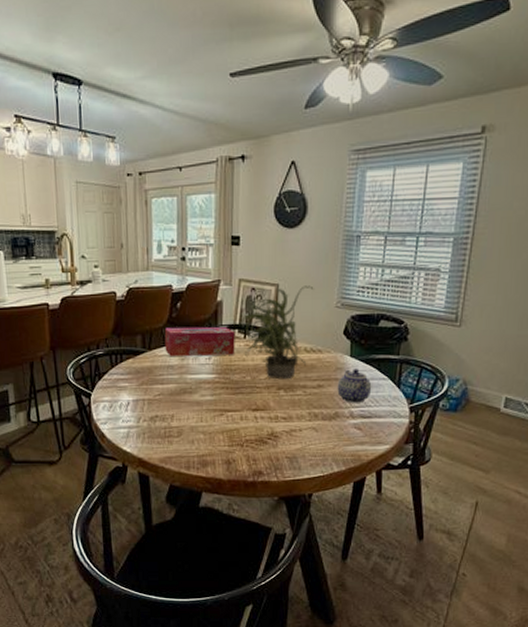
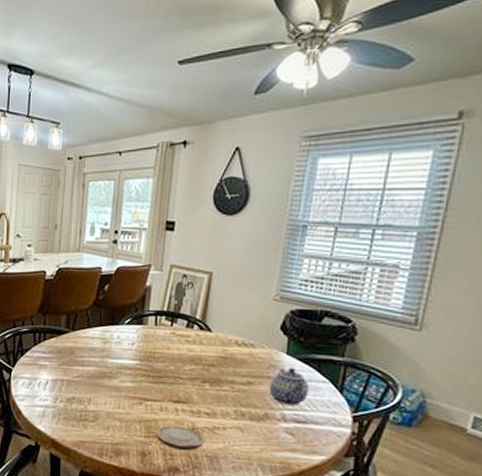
tissue box: present [164,327,235,356] -> none [88,309,162,342]
wood slice: none [239,432,284,455] -> present [156,425,205,451]
potted plant: present [242,285,314,380] -> none [169,275,251,373]

